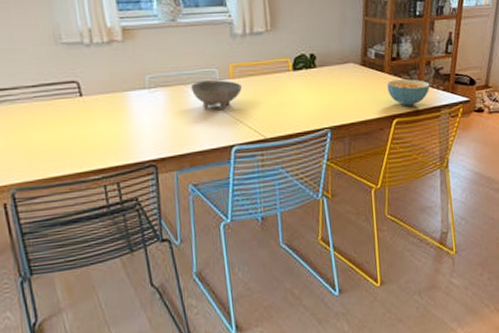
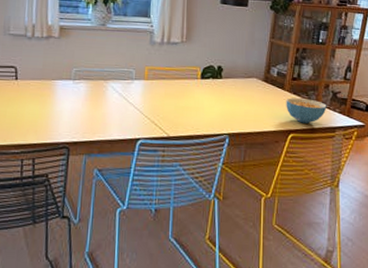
bowl: present [190,80,242,109] -> none [109,79,153,105]

